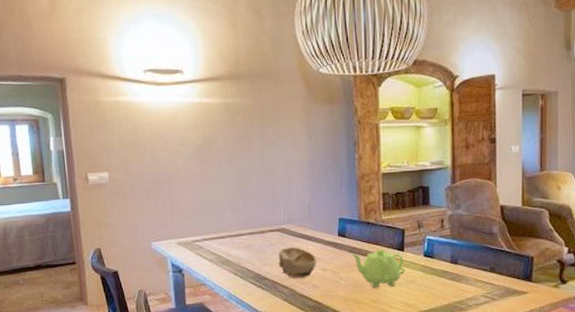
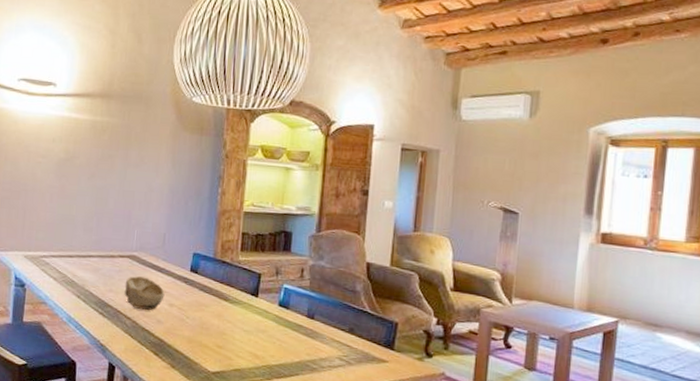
teapot: present [351,249,405,288] -> none [201,291,256,334]

